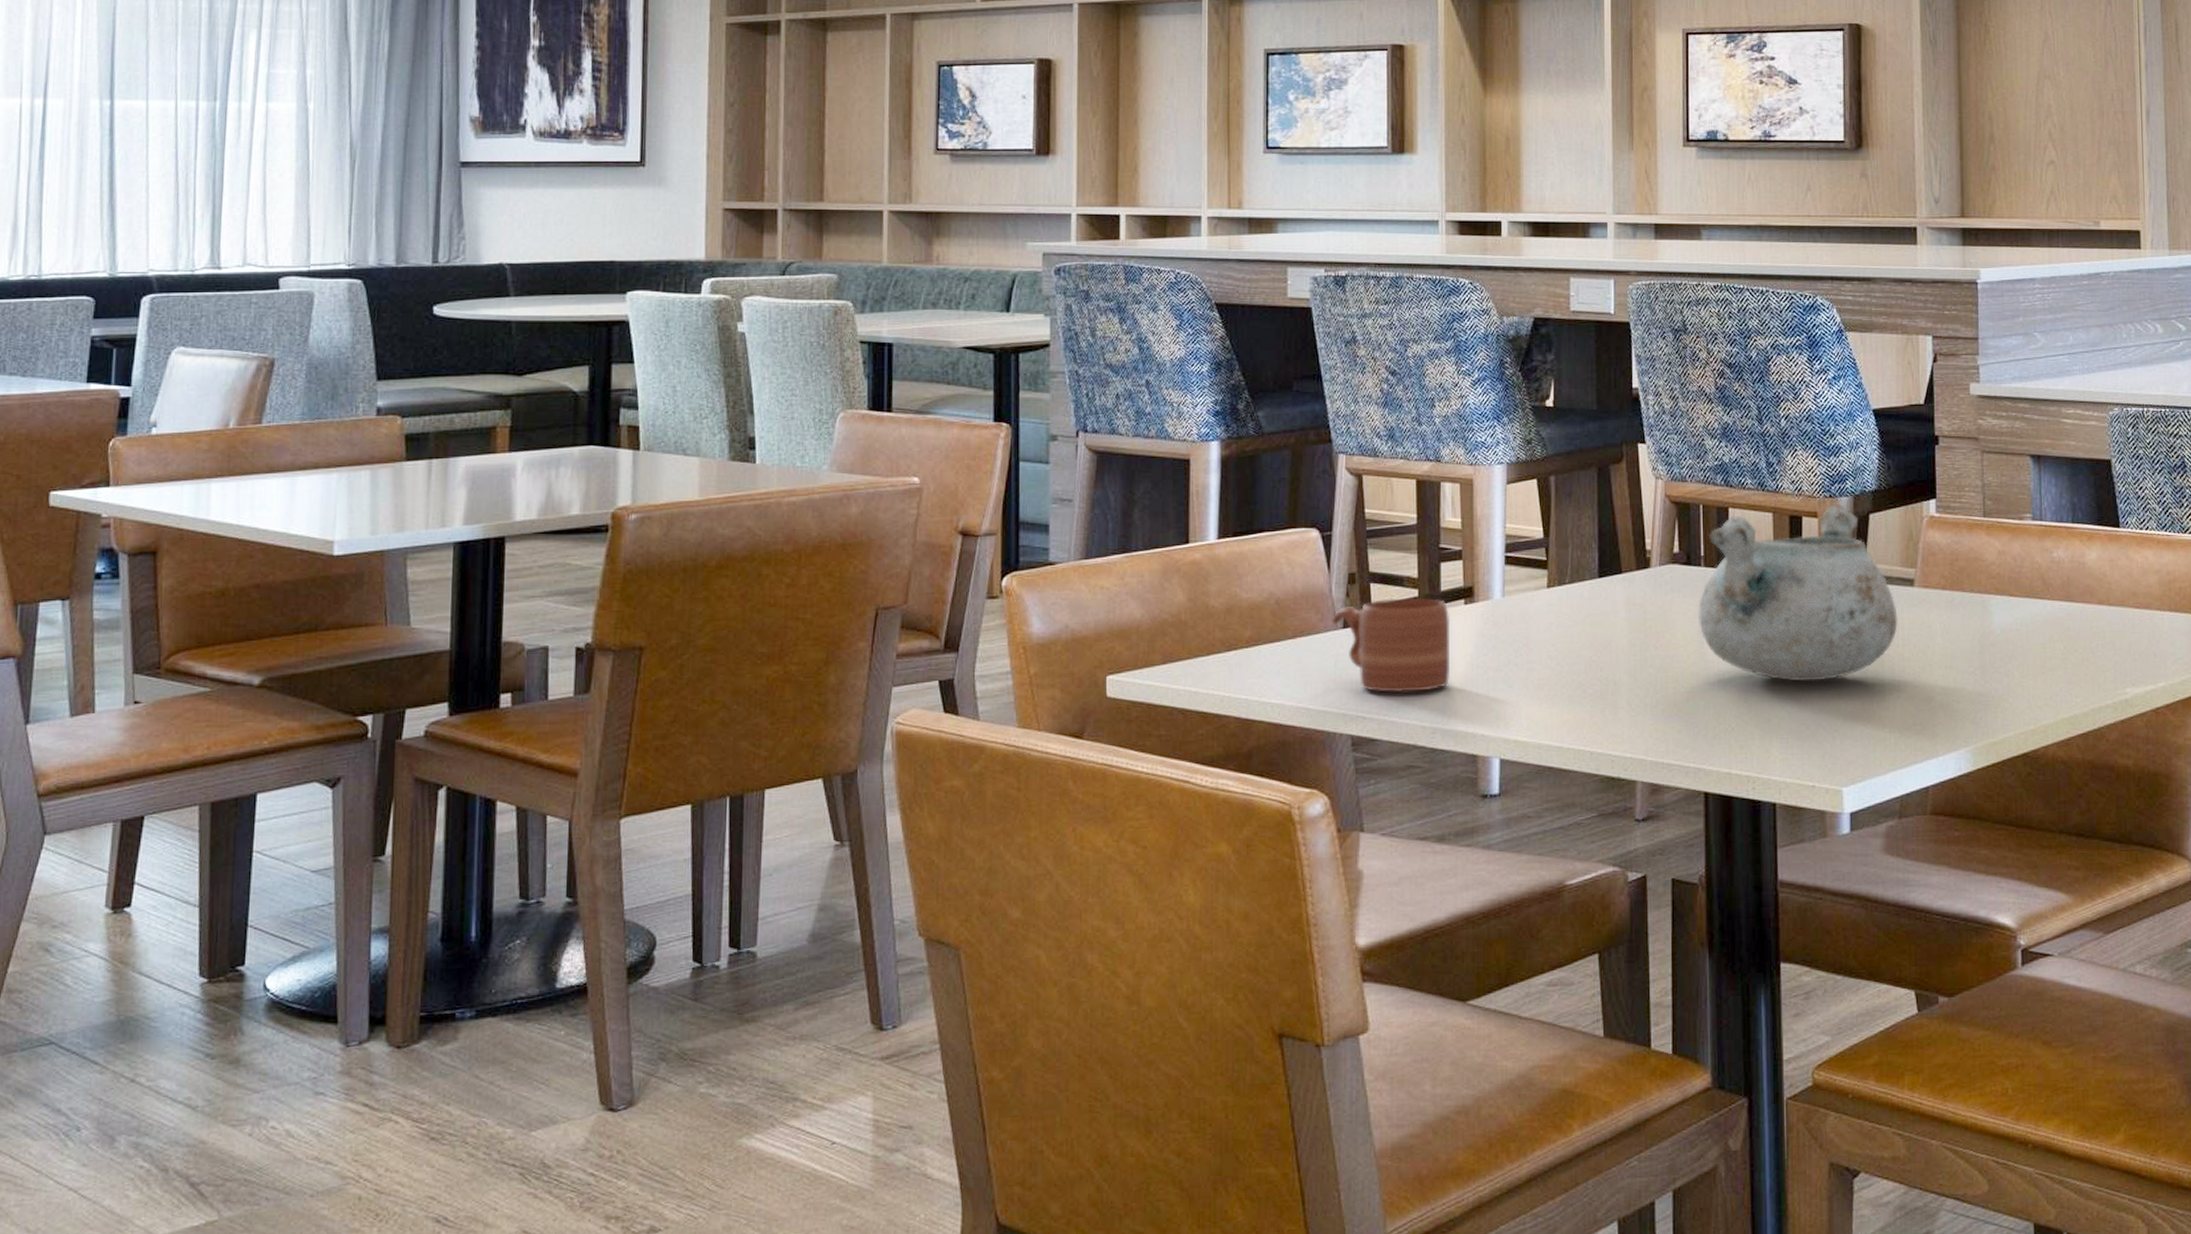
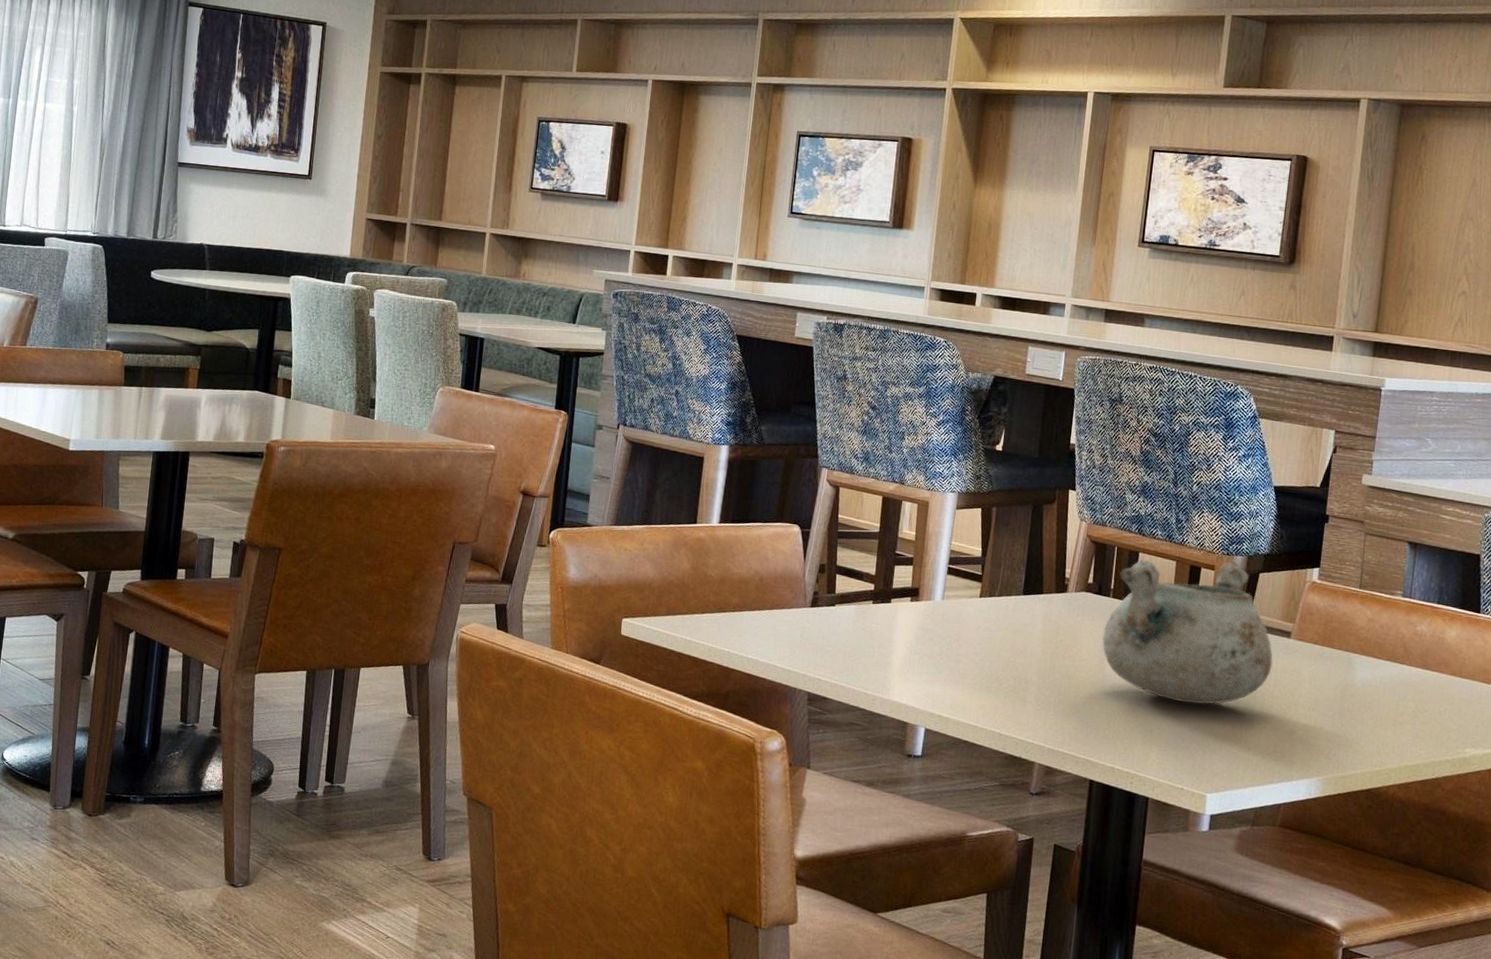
mug: present [1331,597,1450,693] -> none [802,588,898,666]

